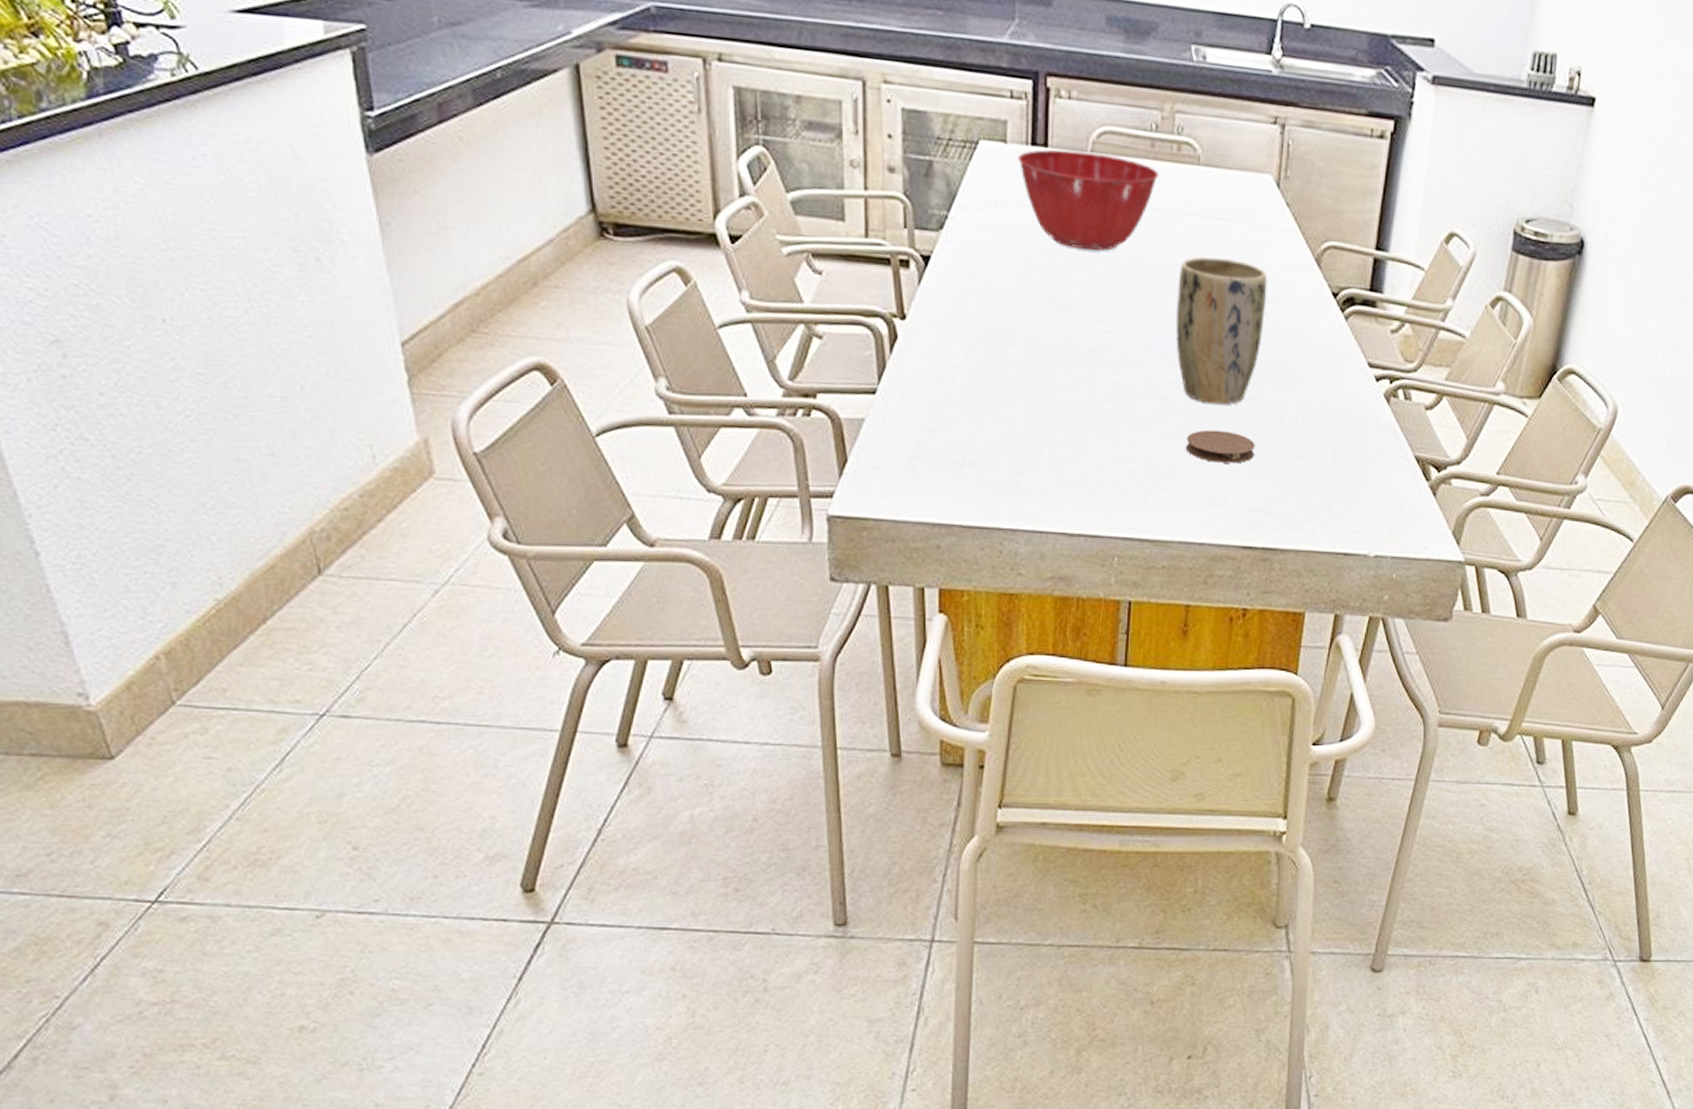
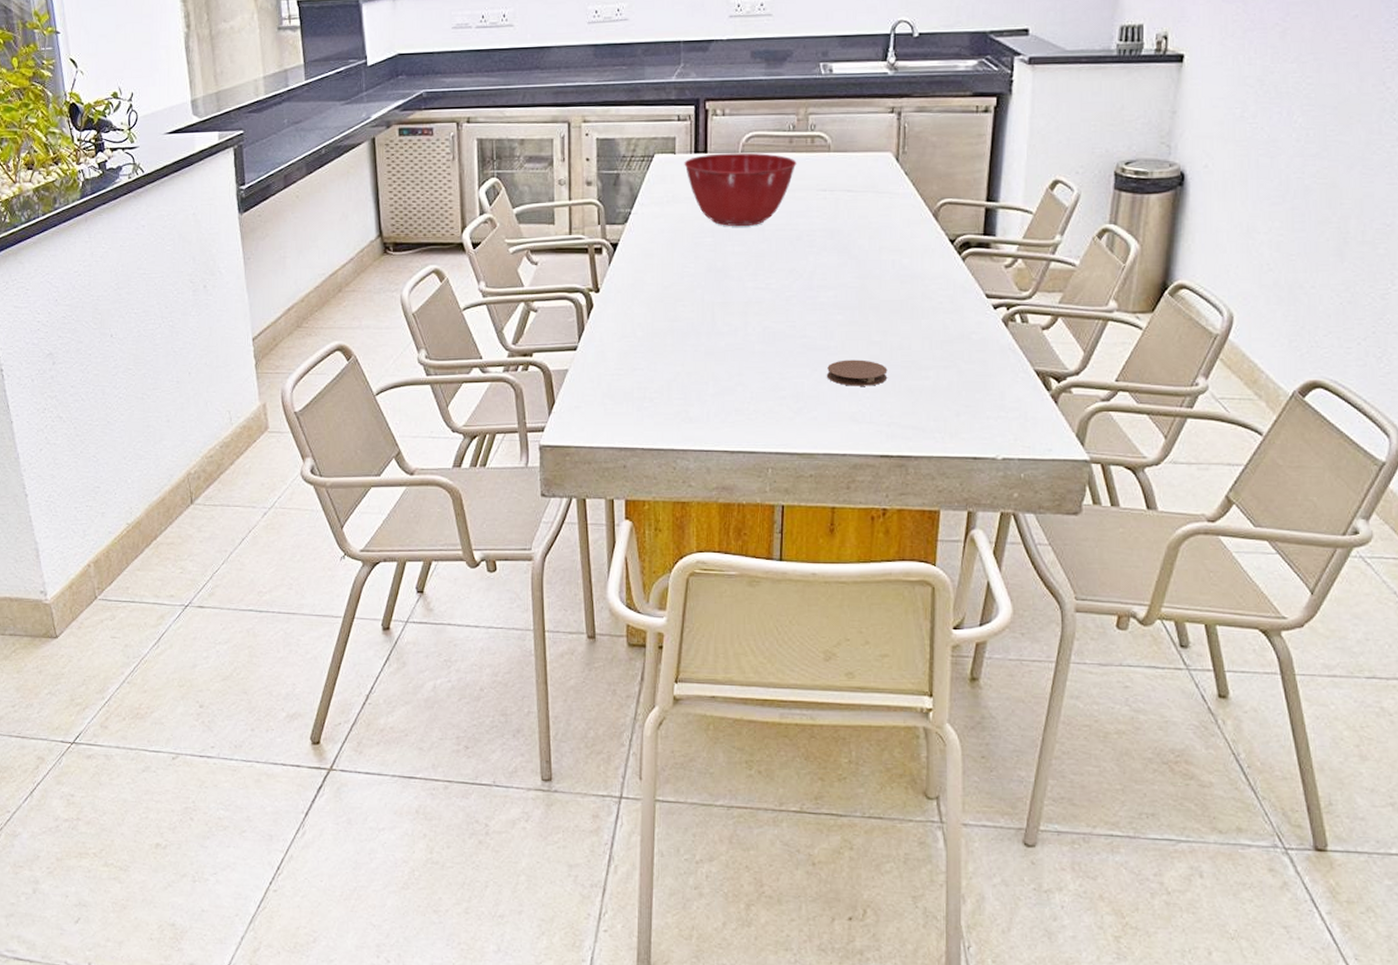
plant pot: present [1176,257,1268,404] -> none [815,222,892,338]

